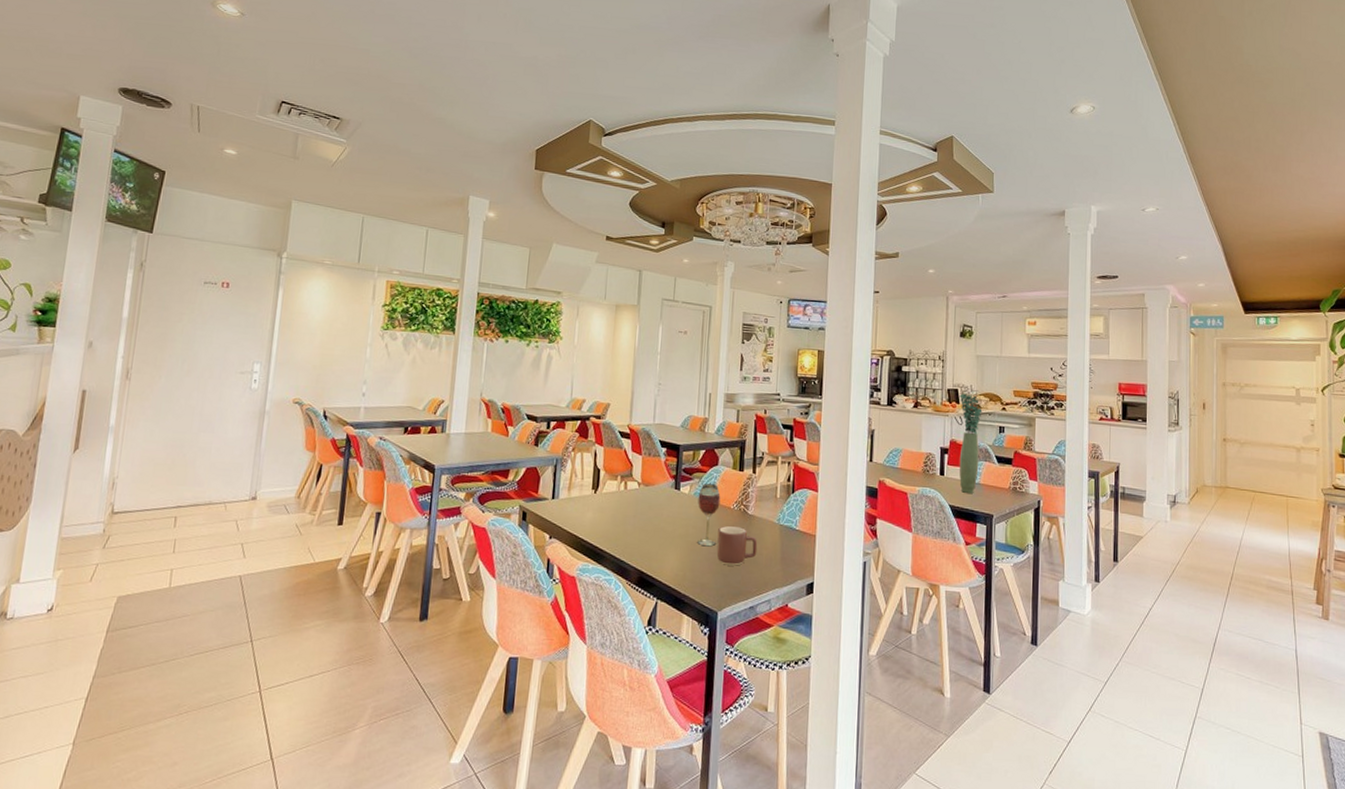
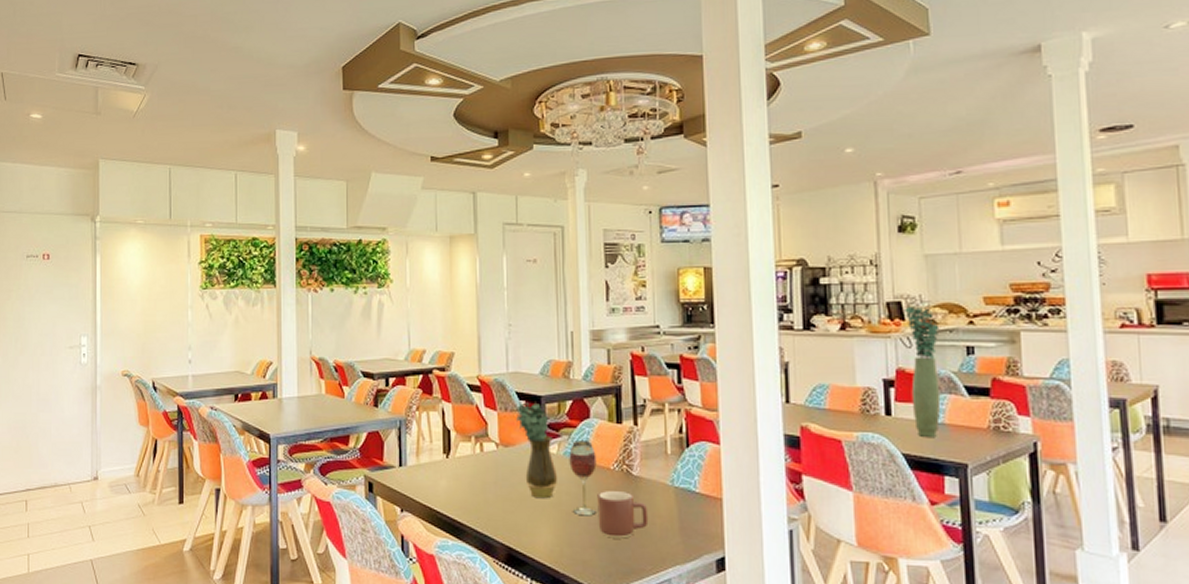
vase: none [657,447,687,531] -> present [516,400,557,499]

